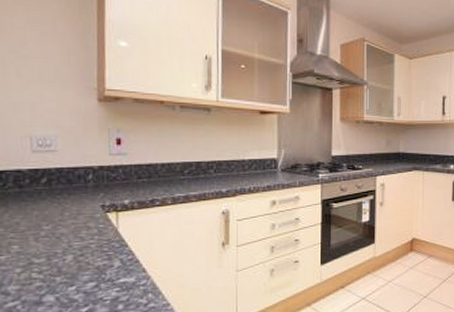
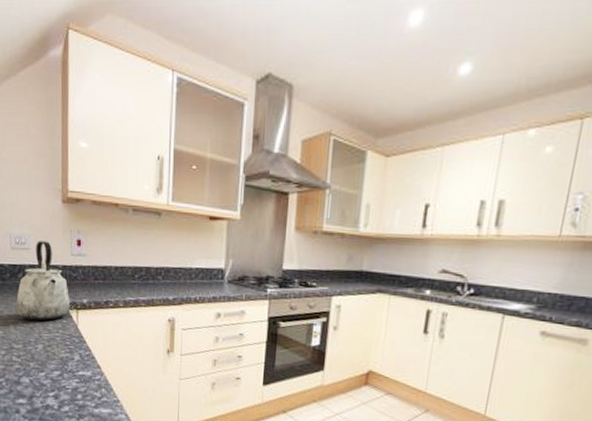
kettle: none [37,142,109,229] -> present [16,241,71,321]

